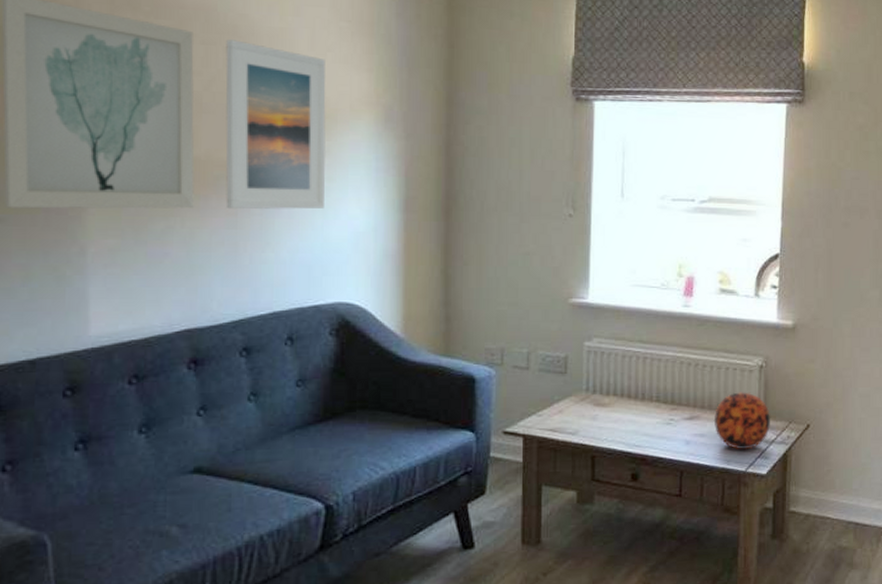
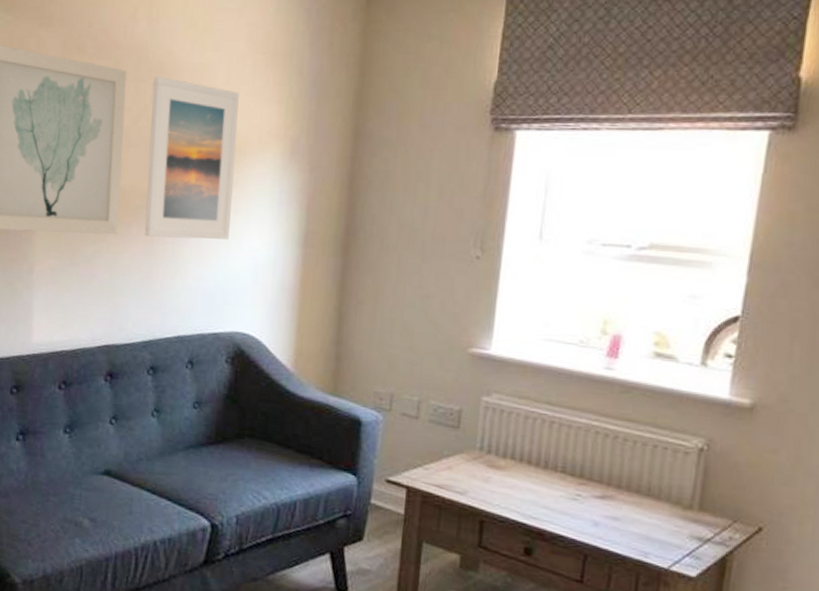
decorative ball: present [713,392,771,450] -> none [631,475,709,544]

